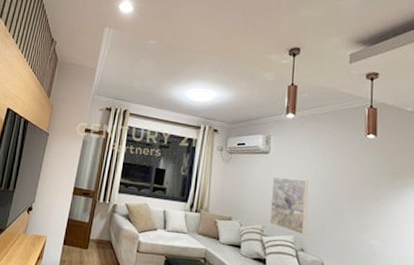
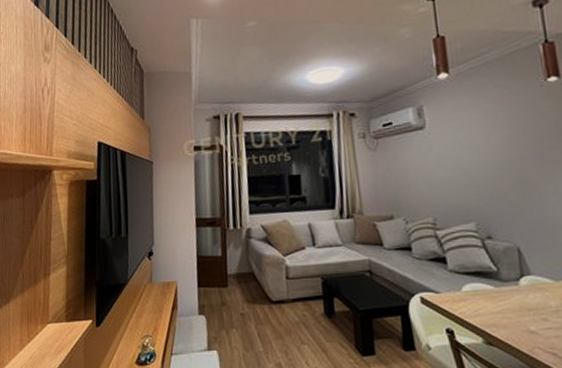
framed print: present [269,176,309,236] -> none [435,150,491,220]

